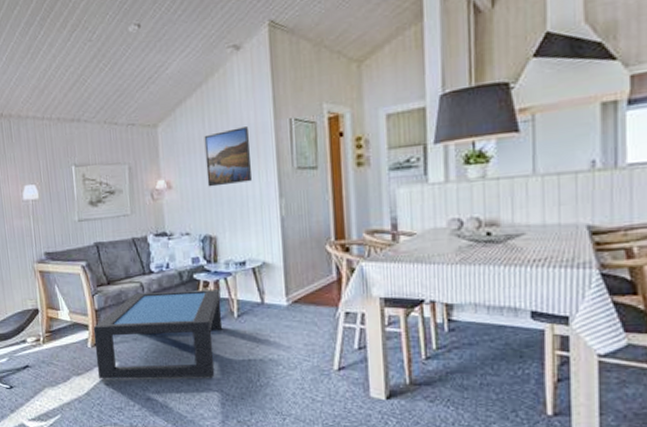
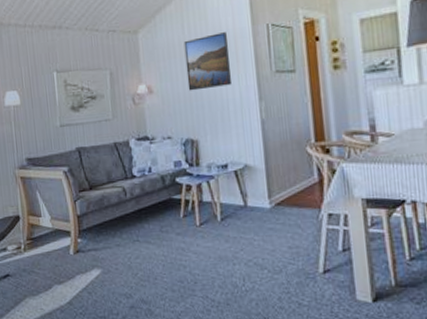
coffee table: present [93,289,223,379] -> none [75,193,207,287]

